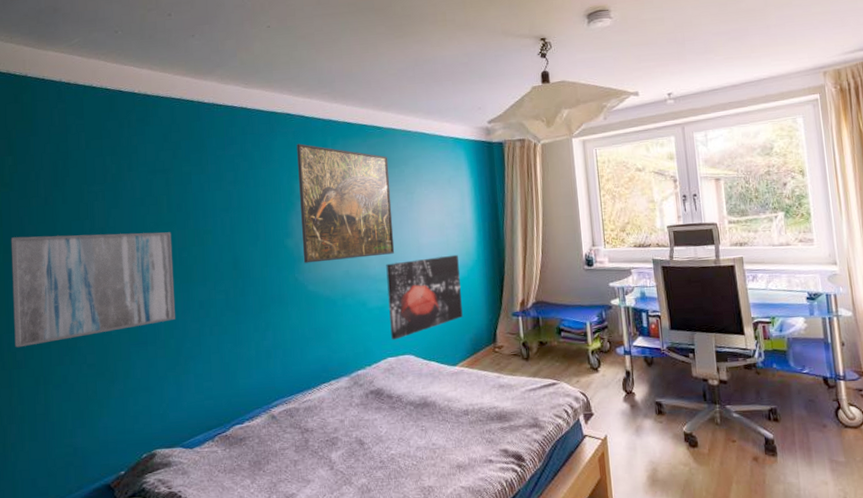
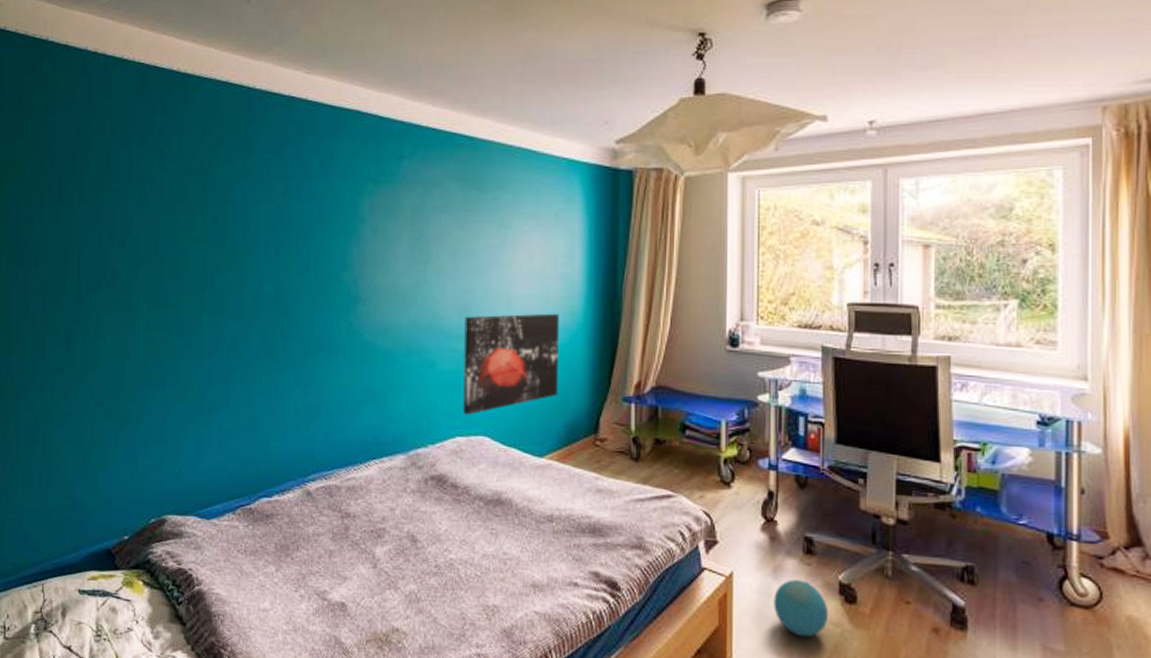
wall art: present [11,232,175,348] -> none [14,239,204,373]
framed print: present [296,143,395,263] -> none [361,151,480,306]
ball: none [638,435,680,478] -> present [773,579,829,638]

